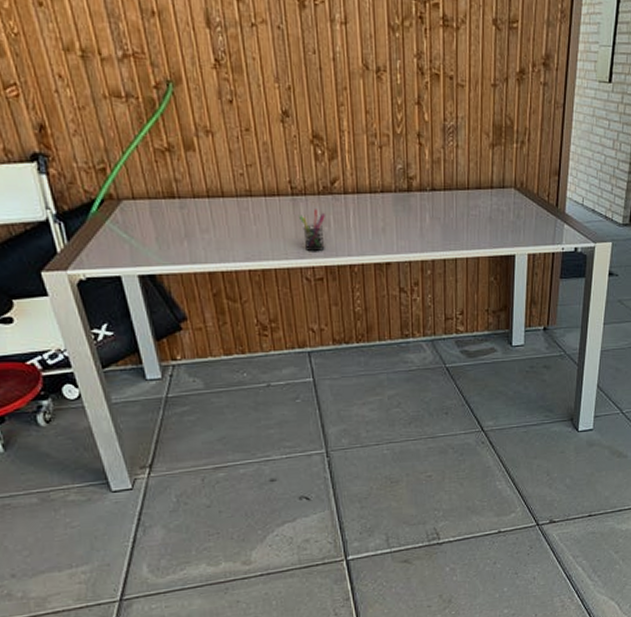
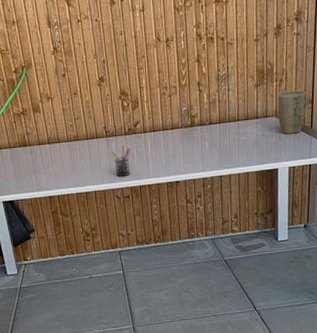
plant pot: none [517,156,553,212] -> present [277,90,307,134]

